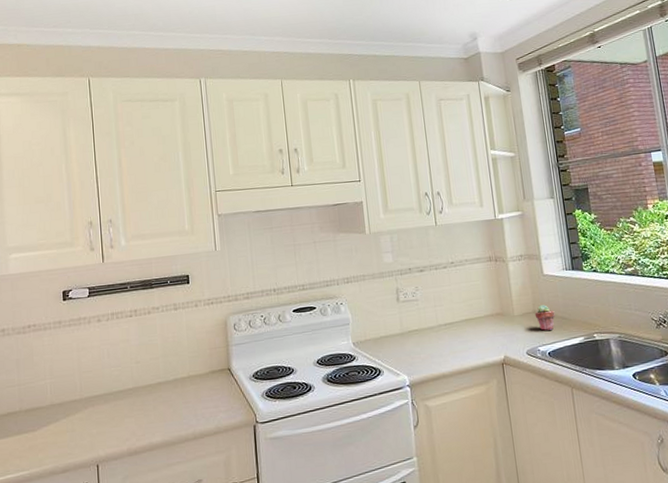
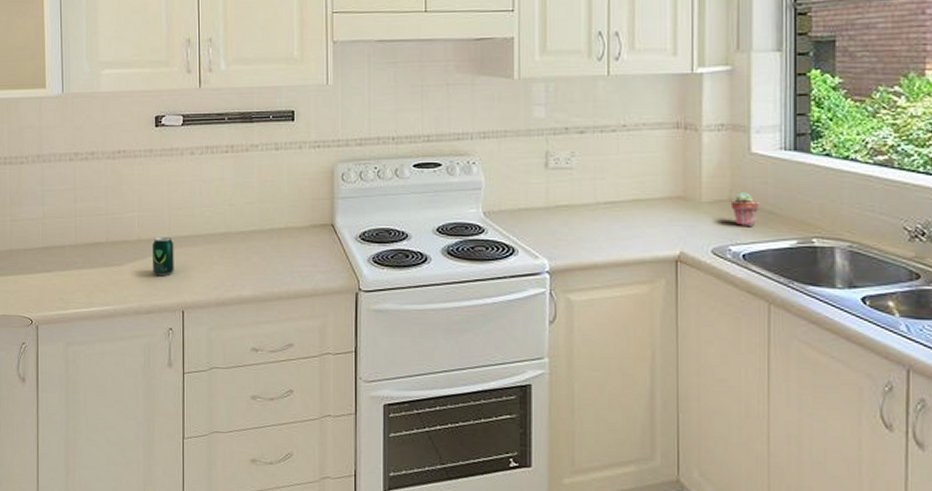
beverage can: none [65,398,87,435] -> present [153,237,174,275]

